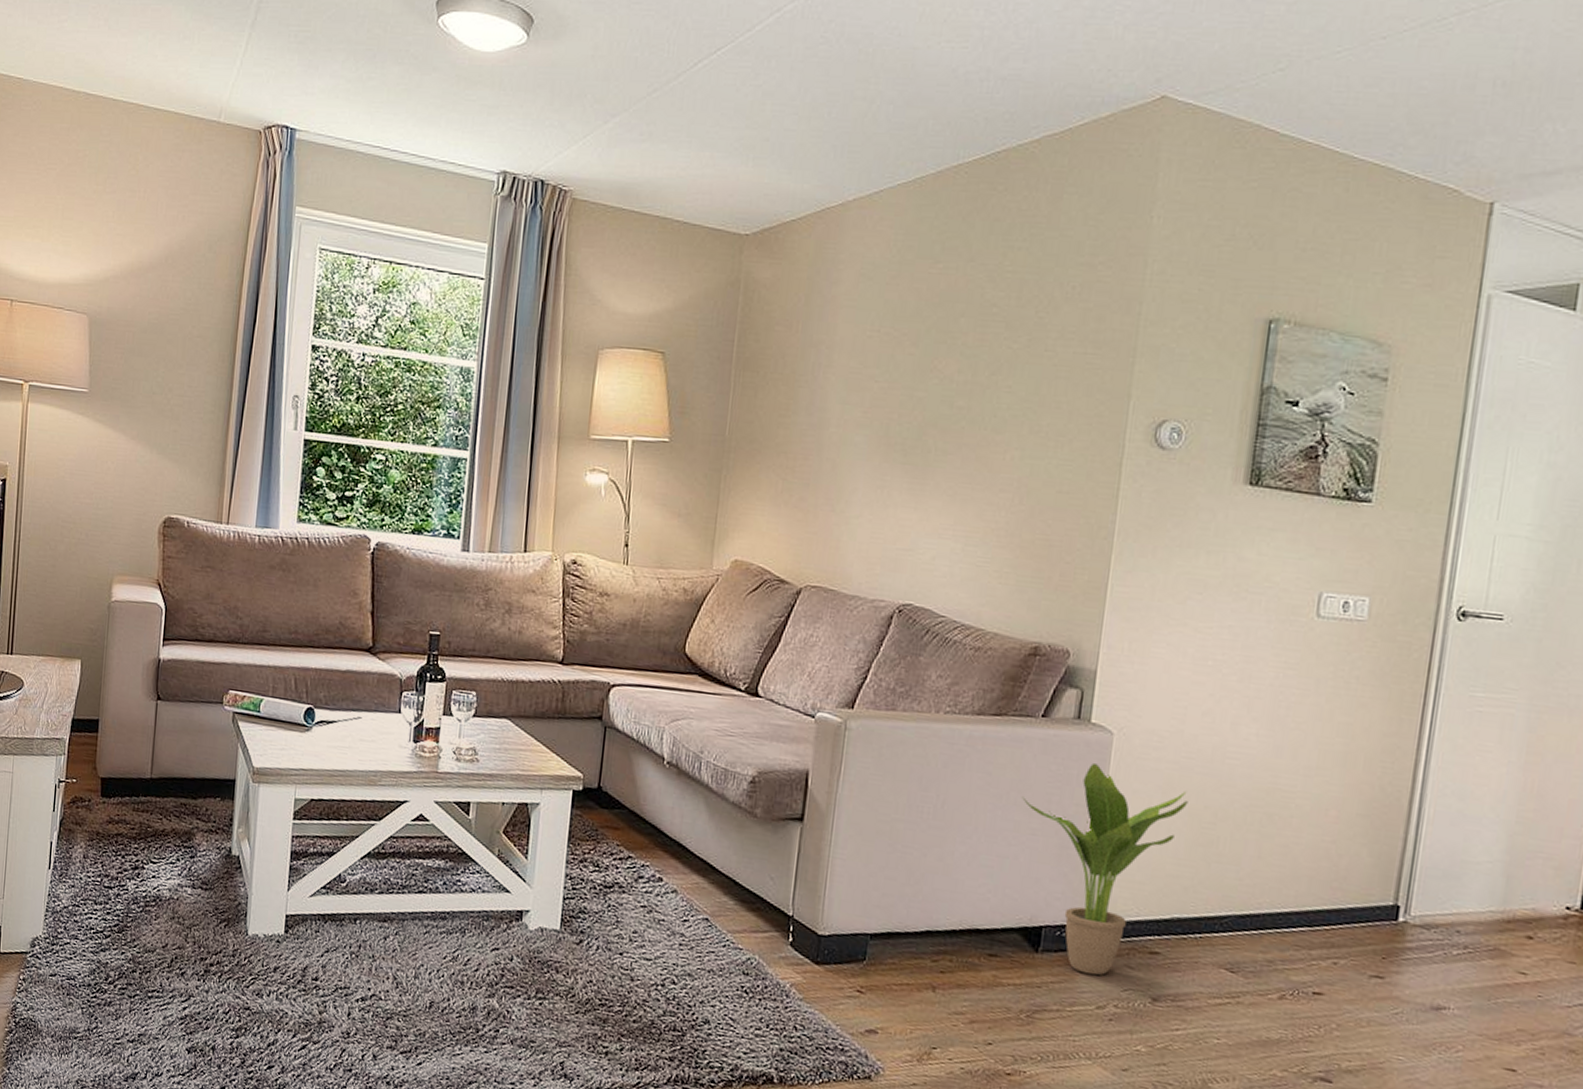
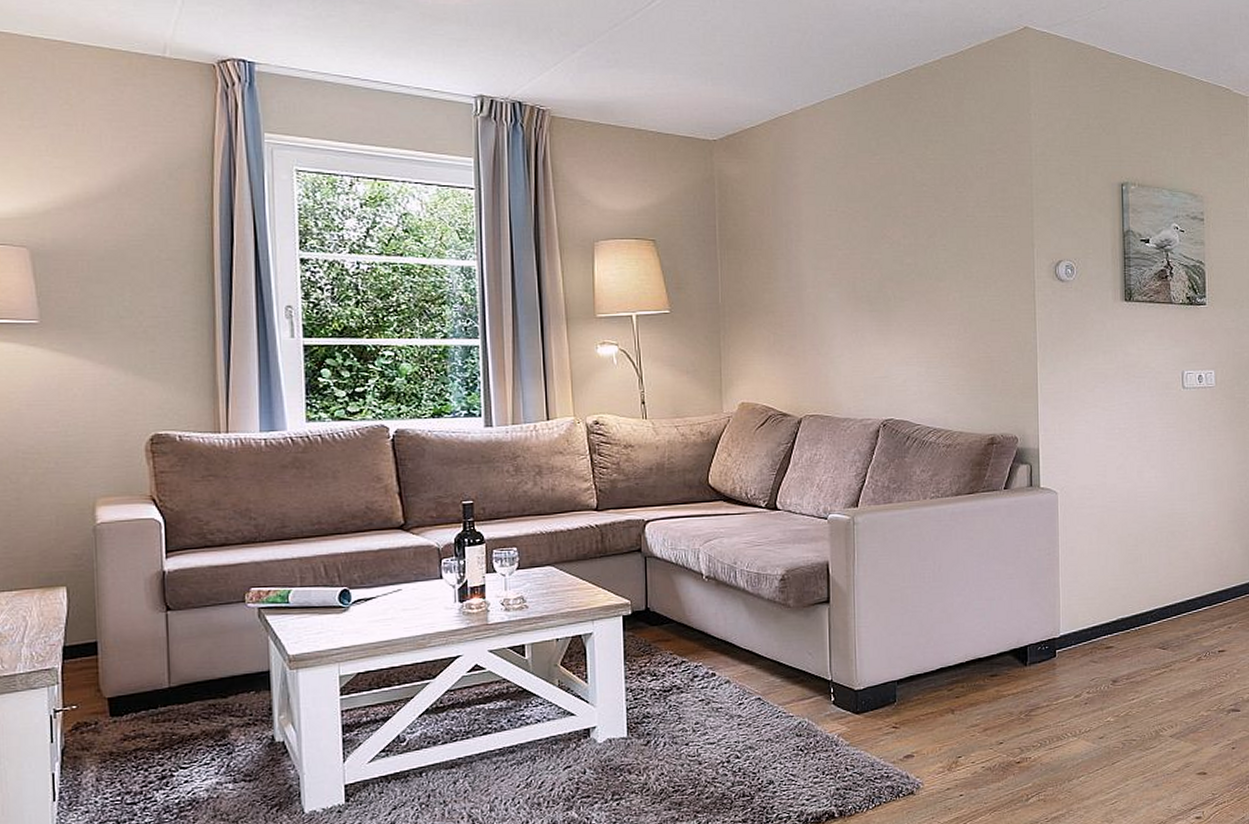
potted plant: present [1022,763,1188,976] -> none [998,518,1116,674]

